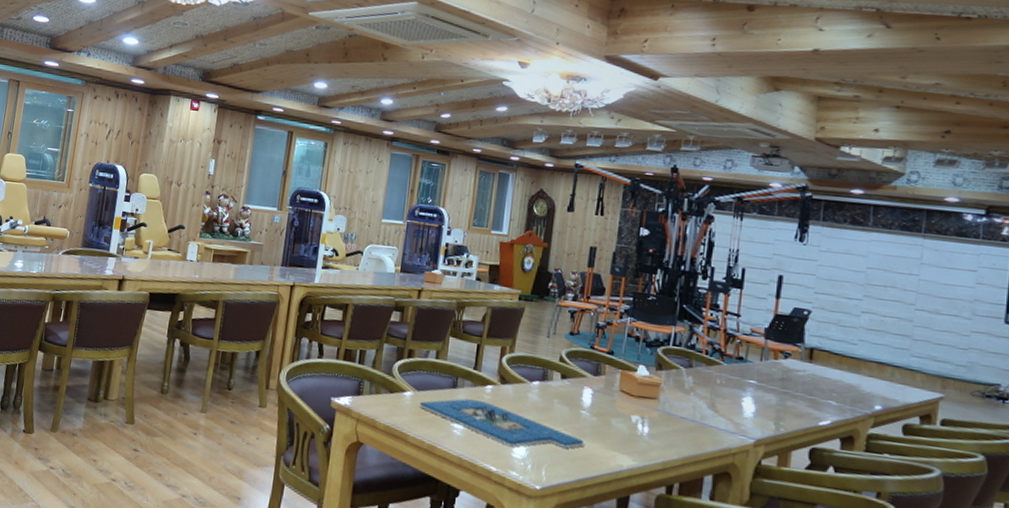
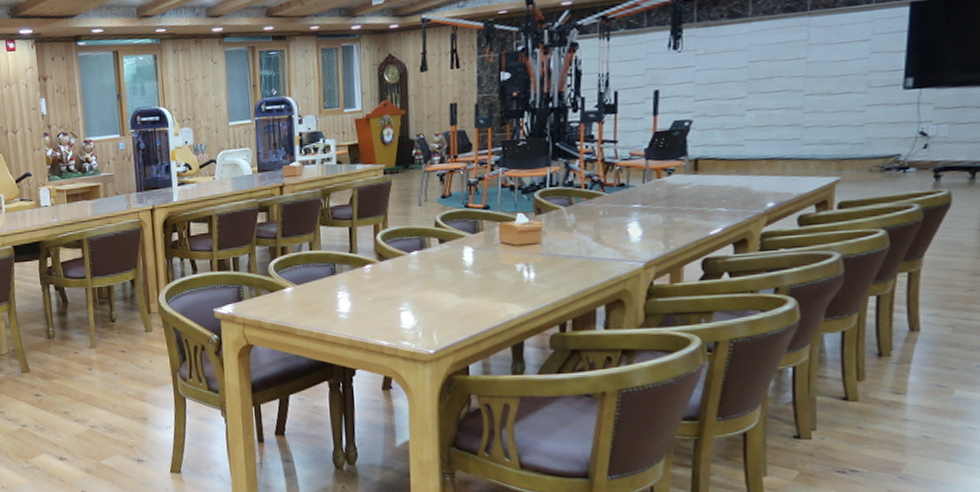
board game: present [418,399,586,450] -> none [301,282,473,319]

